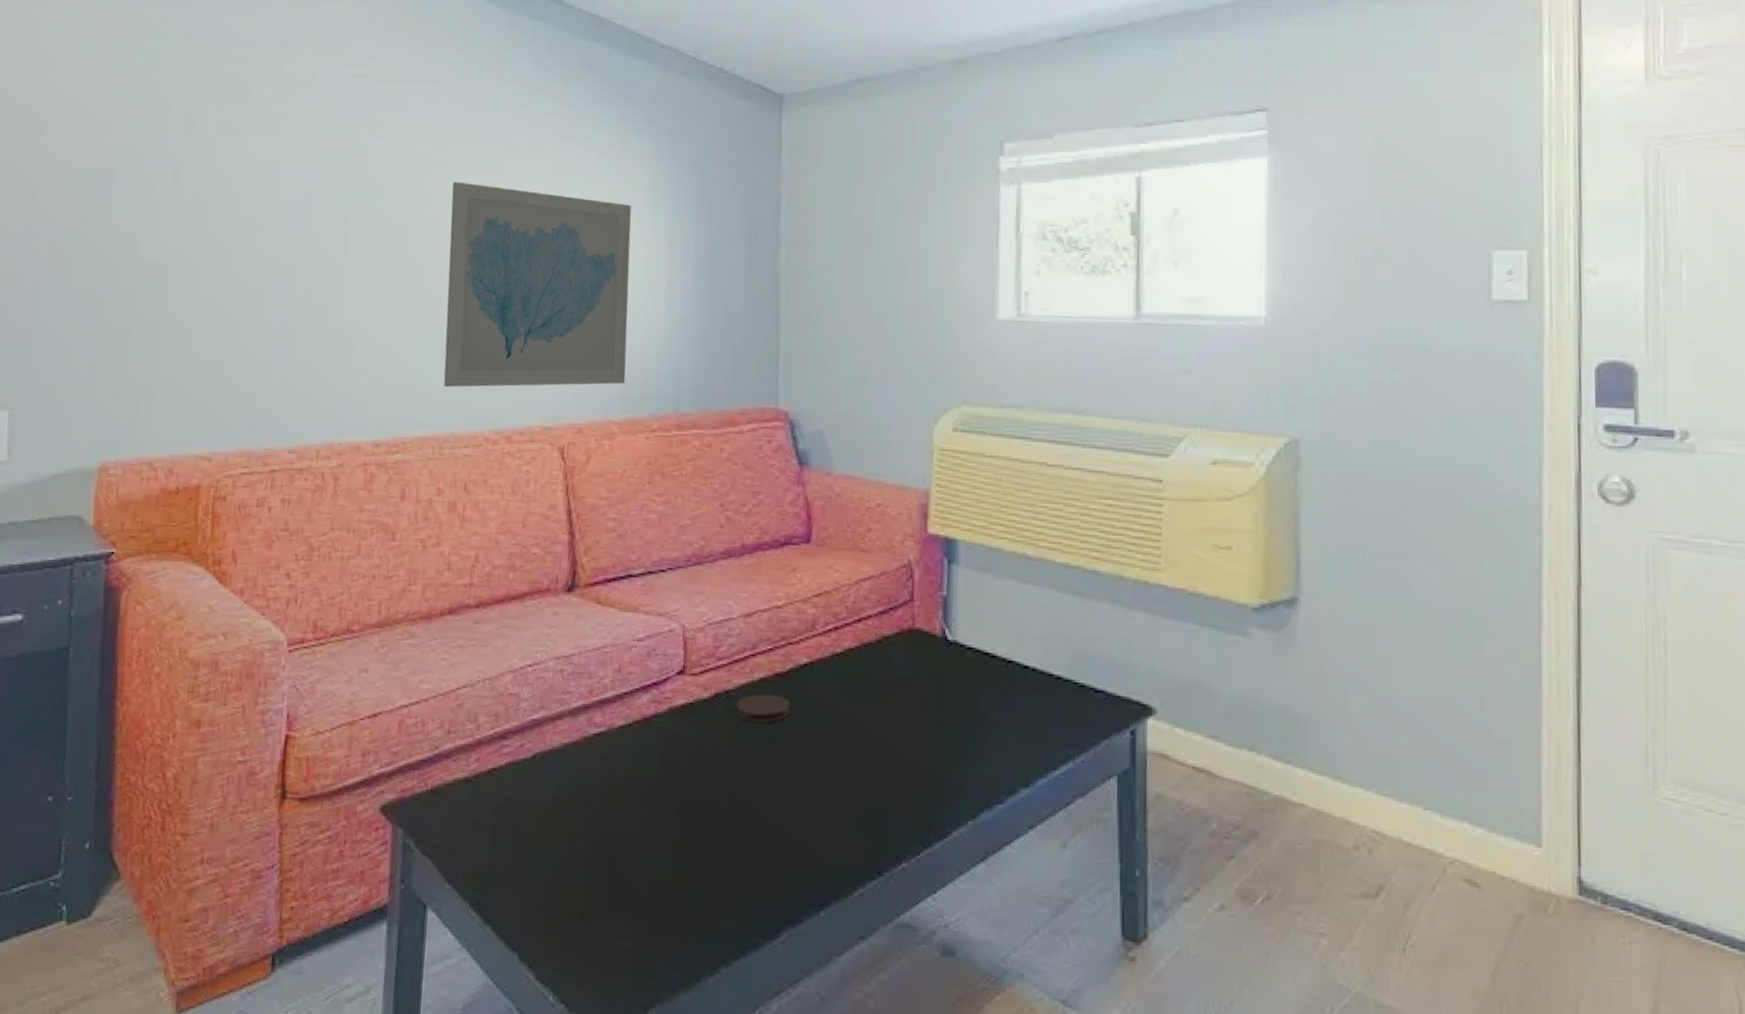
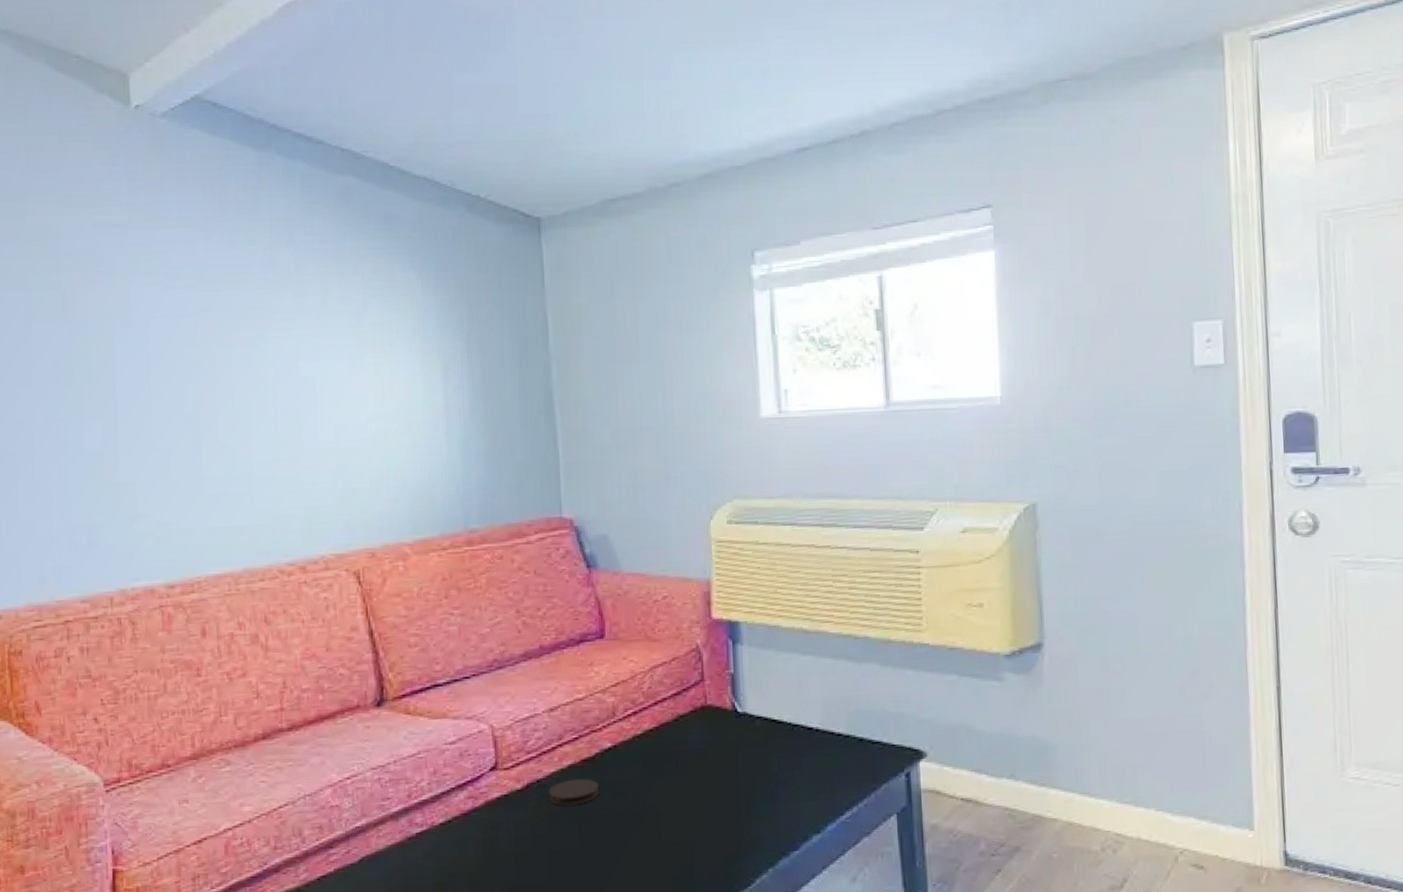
wall art: present [444,181,632,388] -> none [219,323,413,525]

